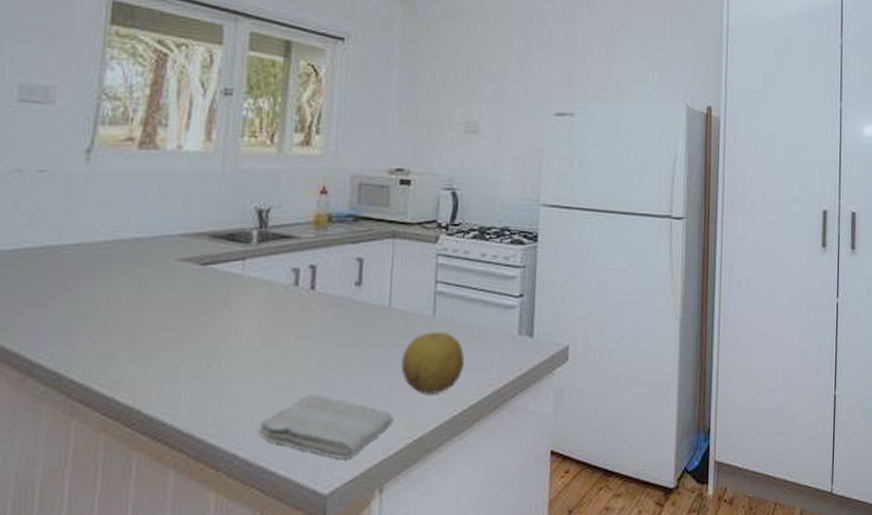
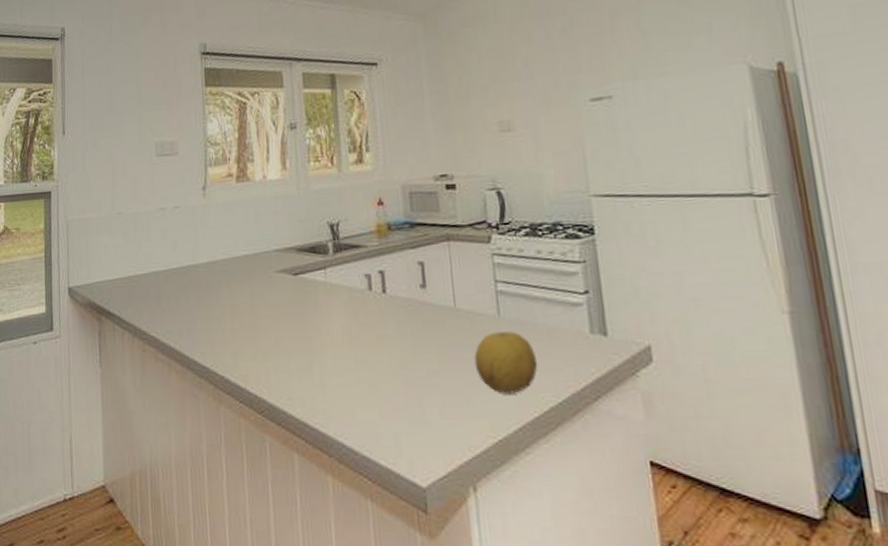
washcloth: present [257,394,393,459] -> none [357,391,476,454]

